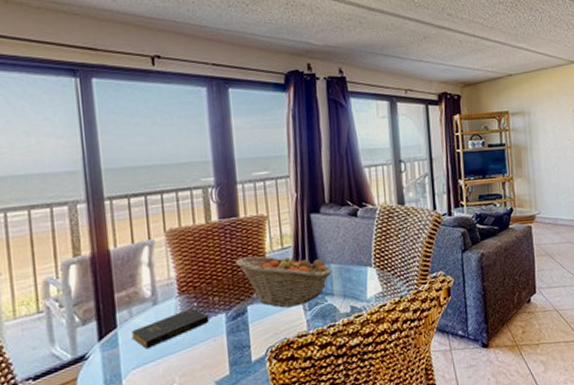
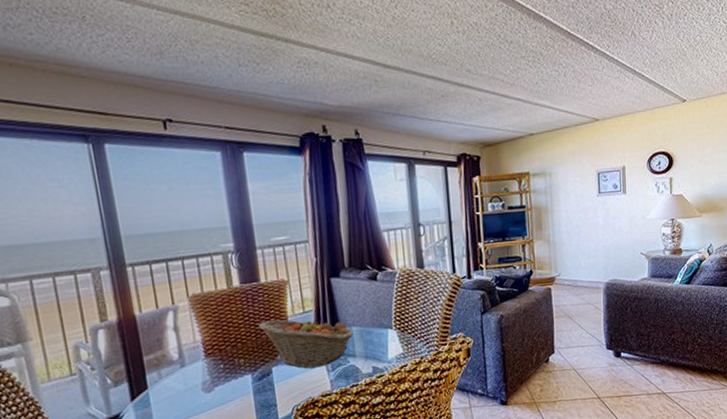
book: present [131,307,211,349] -> none [162,369,237,409]

